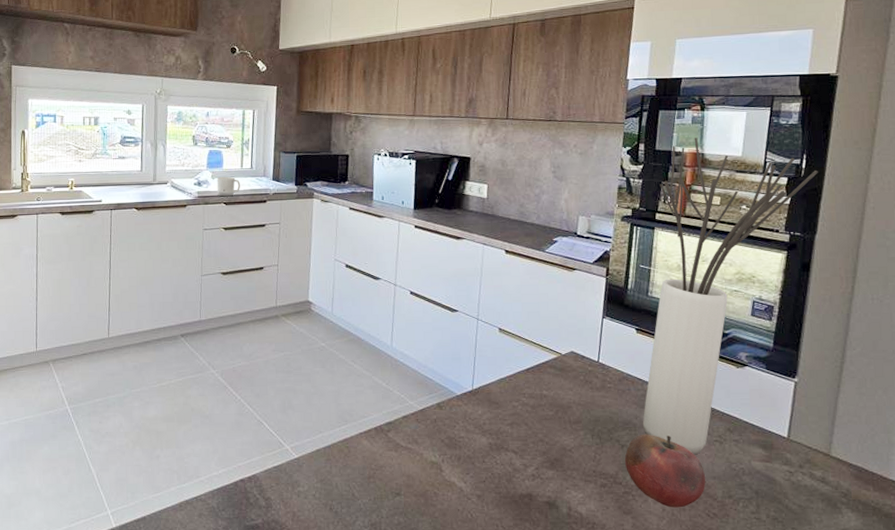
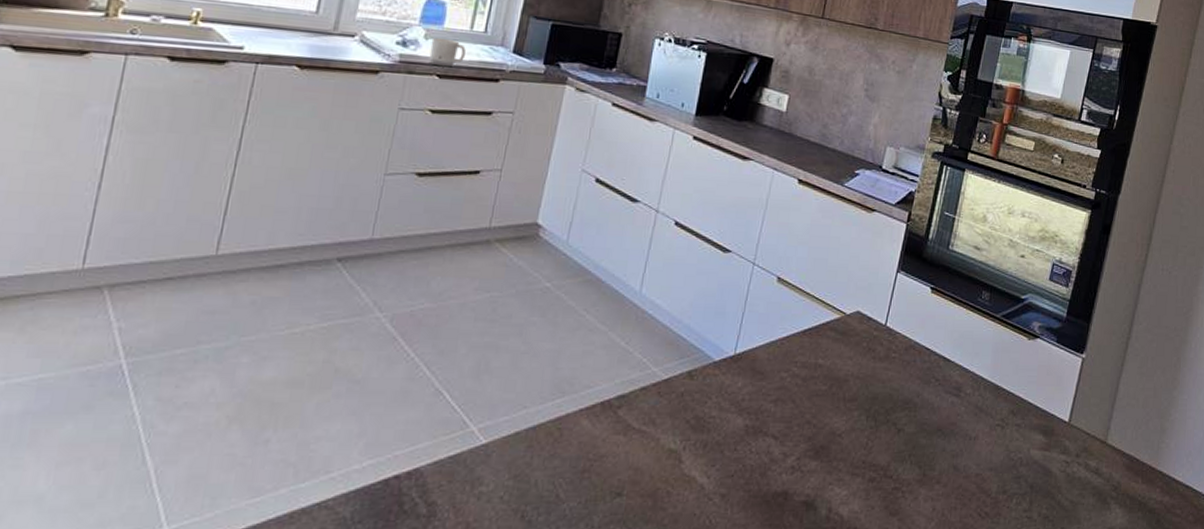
fruit: present [624,434,706,508] -> none [898,415,982,507]
vase: present [642,138,818,455] -> none [923,71,1129,442]

